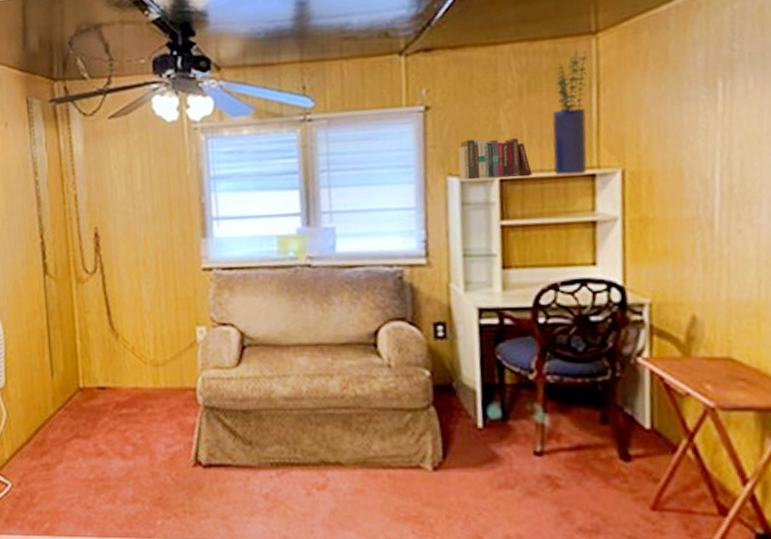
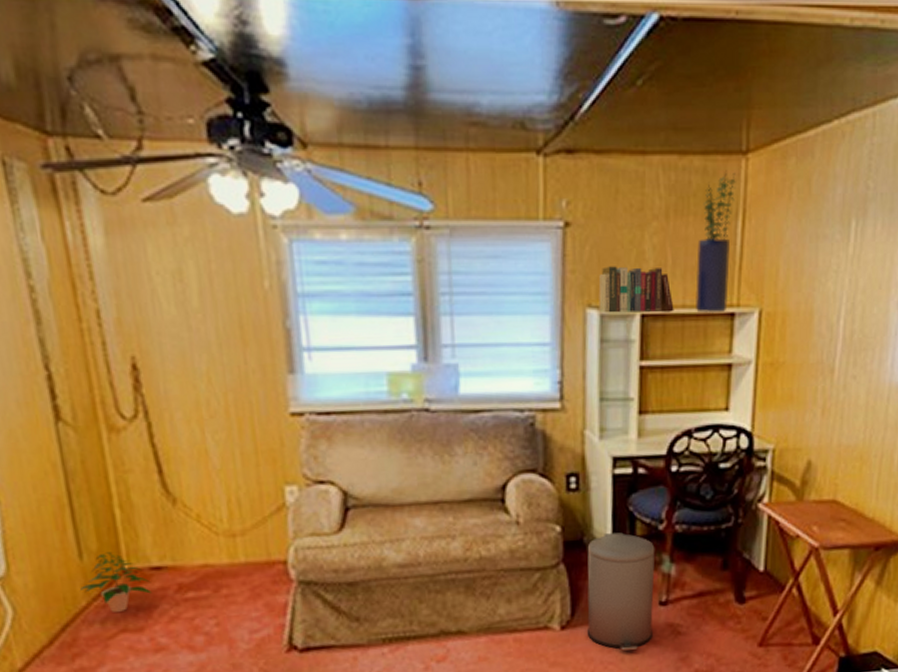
potted plant: none [50,373,98,422] -> present [80,552,153,613]
pedal bin: none [456,380,529,500] -> present [587,532,655,651]

